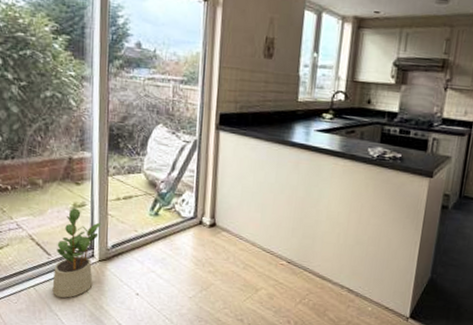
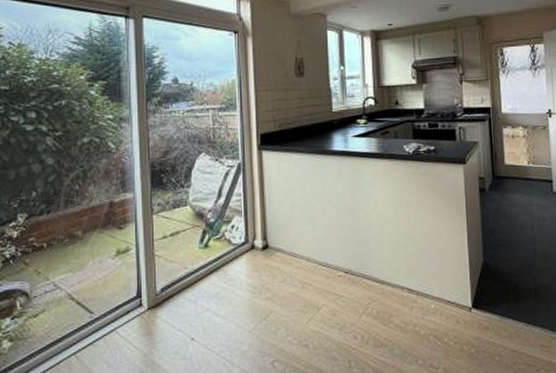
potted plant: present [52,208,102,298] -> none [96,255,148,361]

